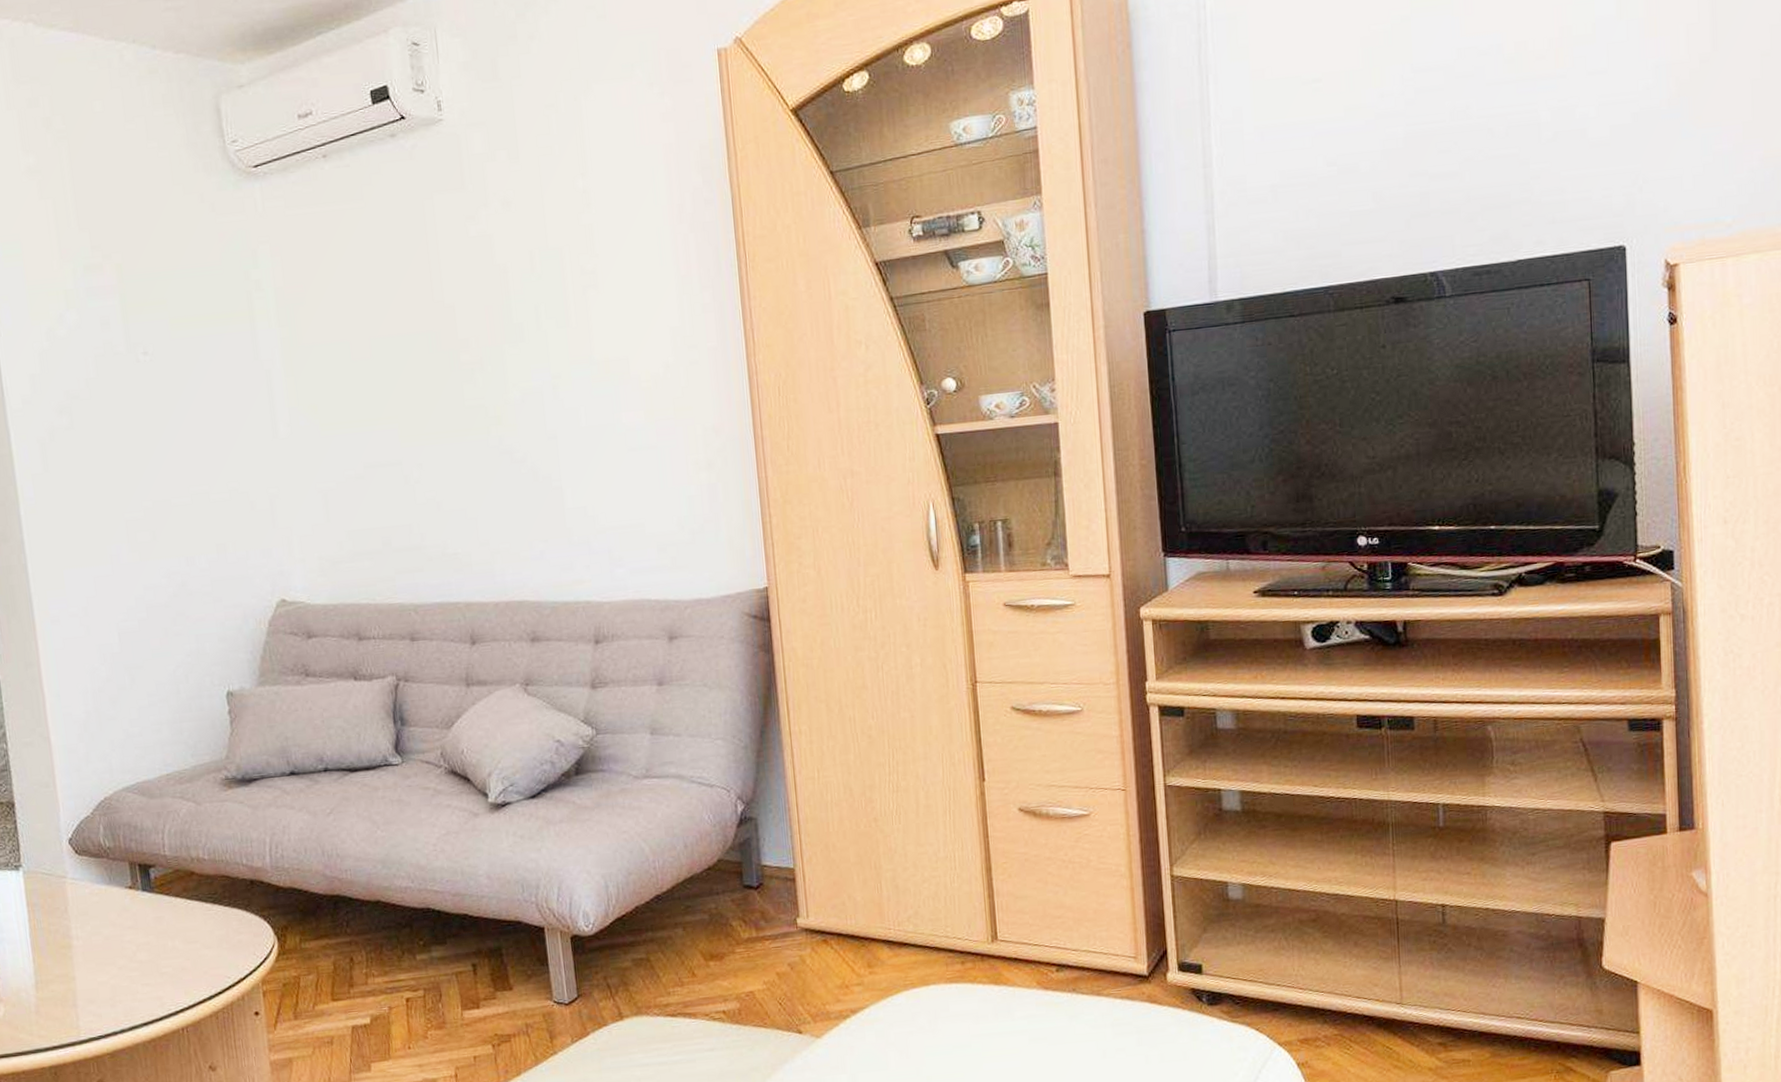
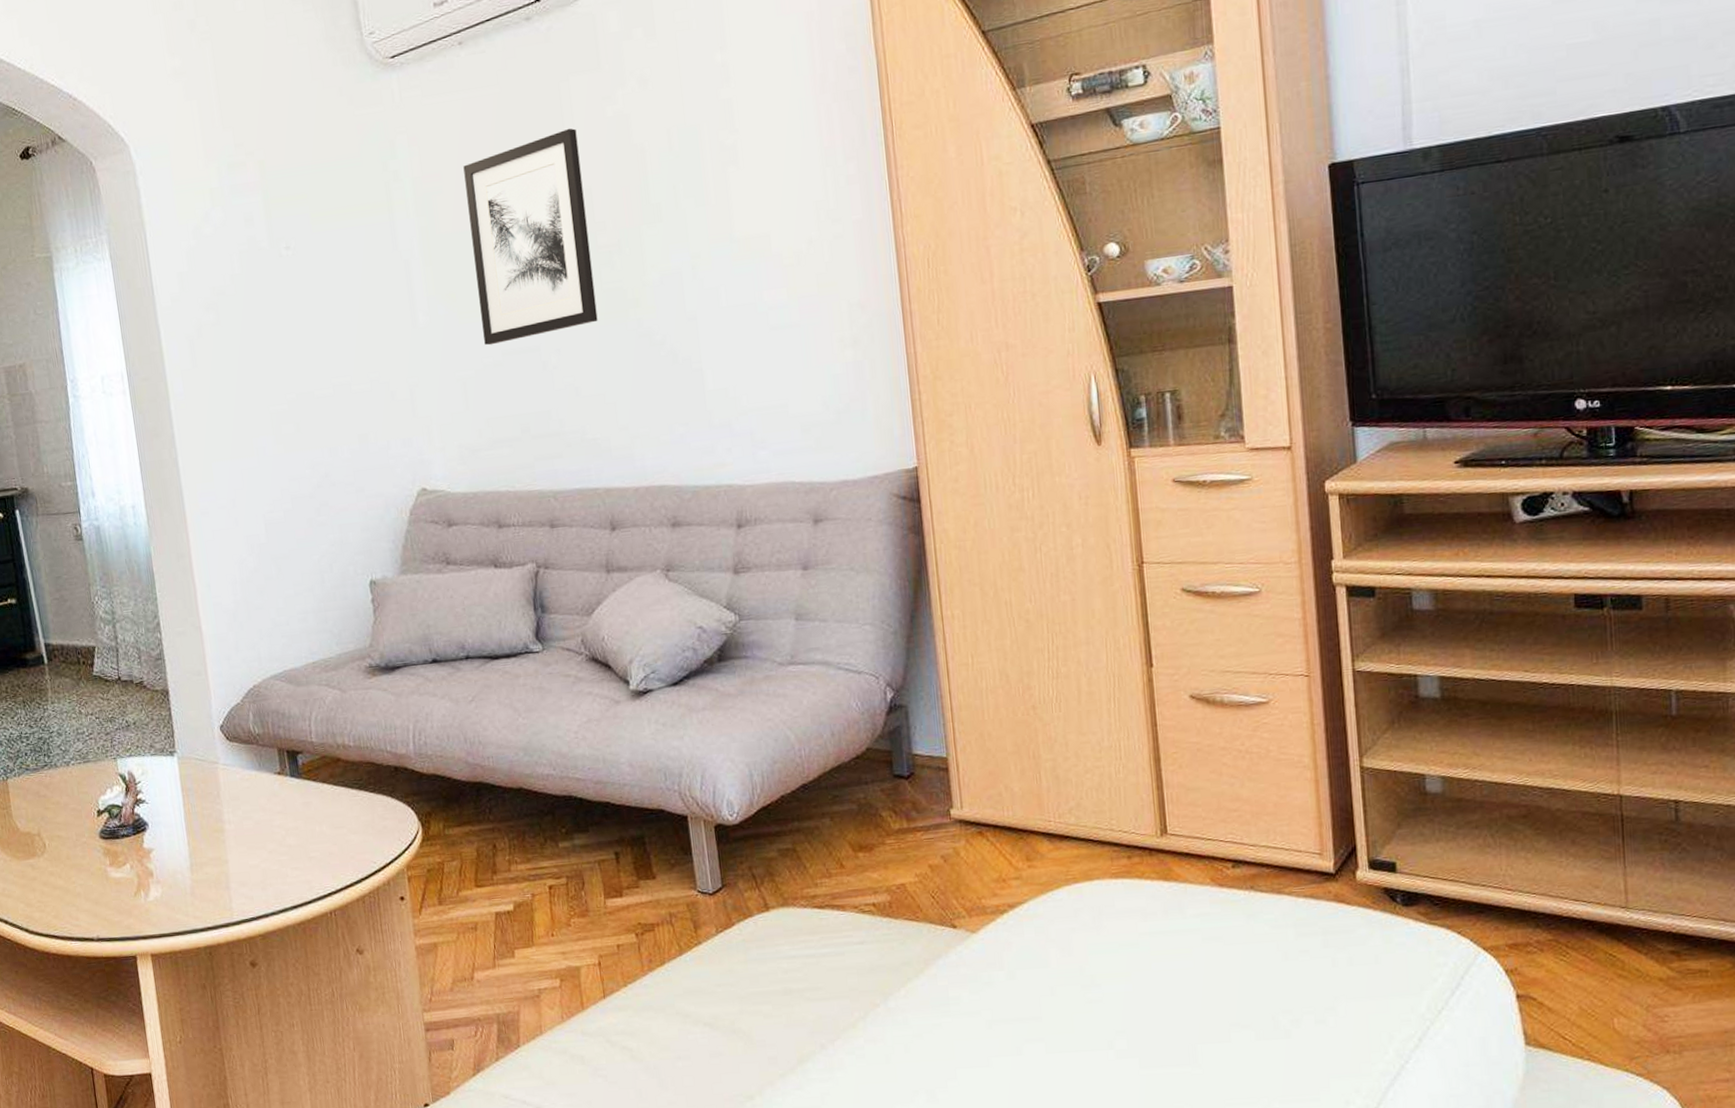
wall art: none [326,245,460,458] -> present [463,128,598,346]

